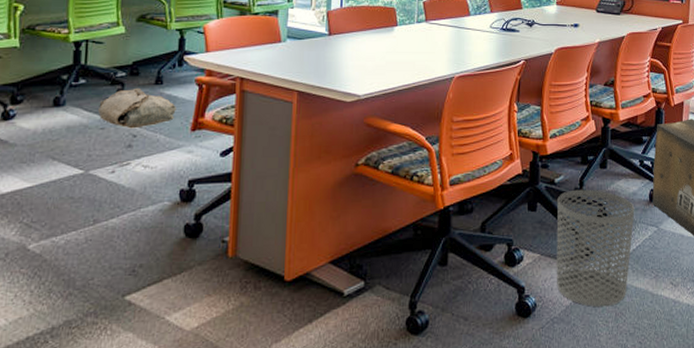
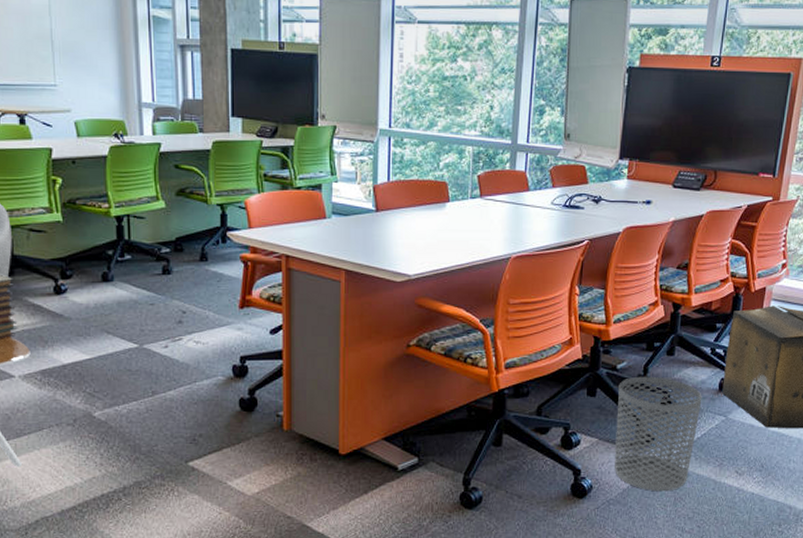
bag: present [98,87,176,129] -> none [146,264,223,305]

